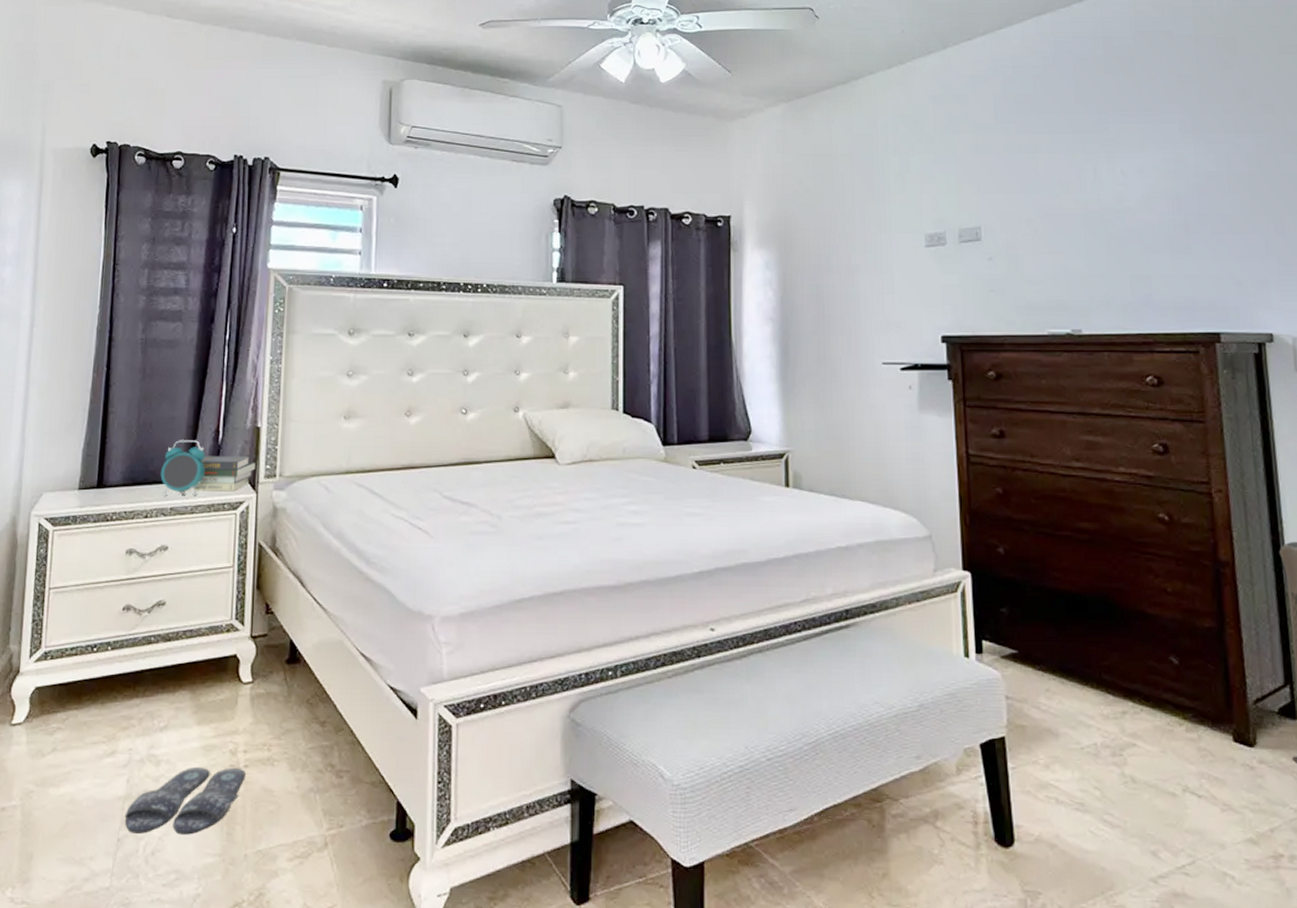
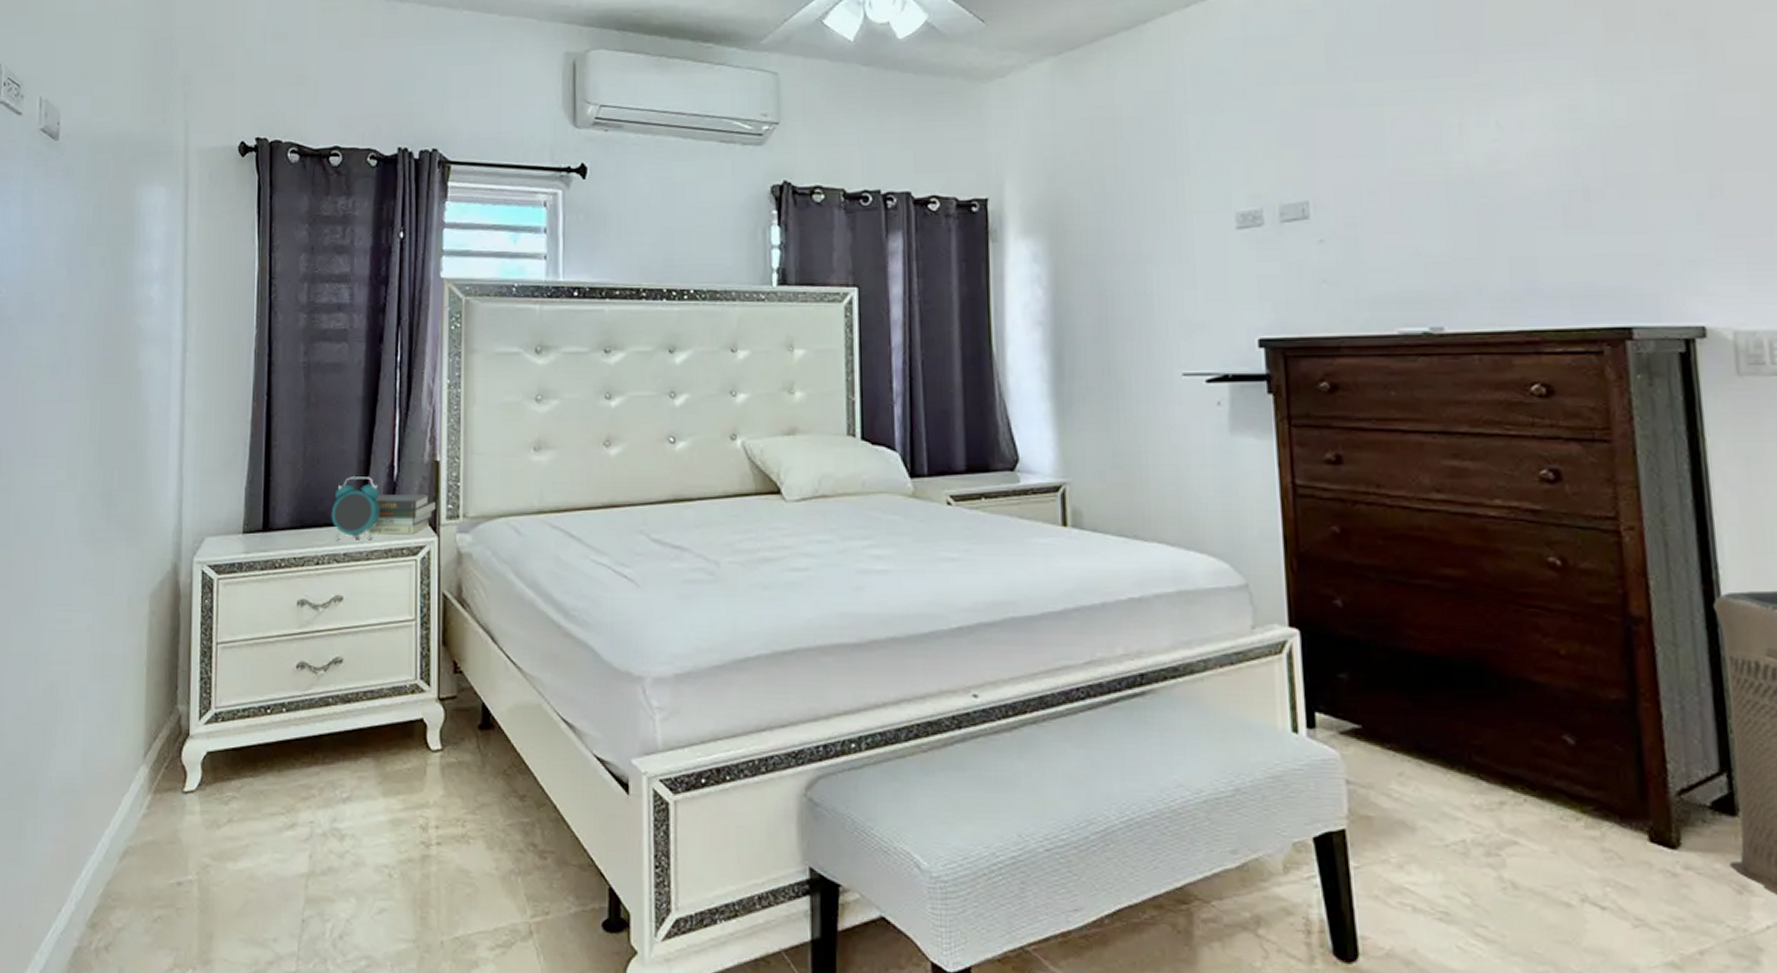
slippers: present [124,766,246,835] -> none [308,842,438,918]

